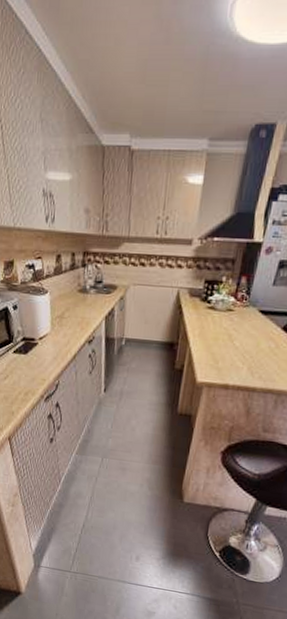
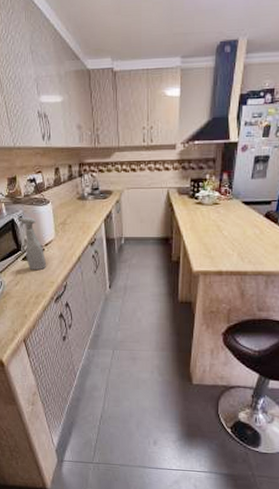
spray bottle: none [11,306,40,366] -> present [17,217,47,271]

